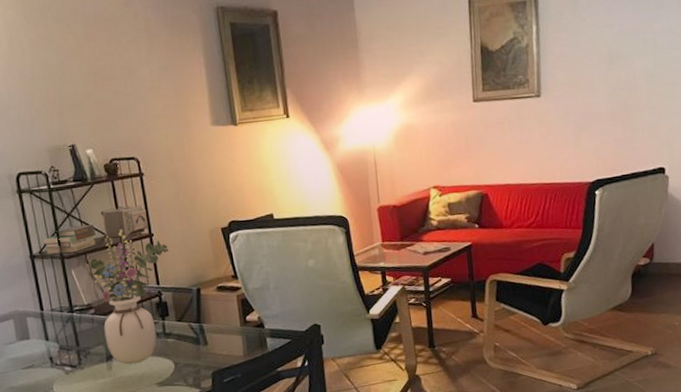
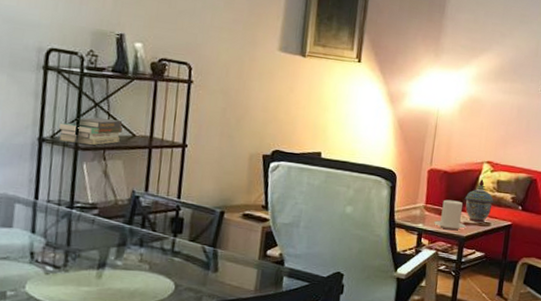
bouquet: present [90,229,169,364] -> none [102,132,200,277]
decorative box: present [100,204,148,239] -> none [131,108,185,143]
candle: none [395,232,426,263] -> present [434,199,466,231]
decorative jar: none [419,205,449,250] -> present [464,179,494,223]

